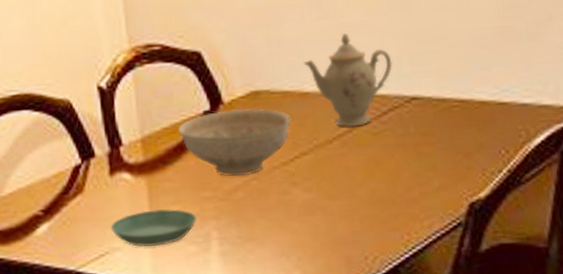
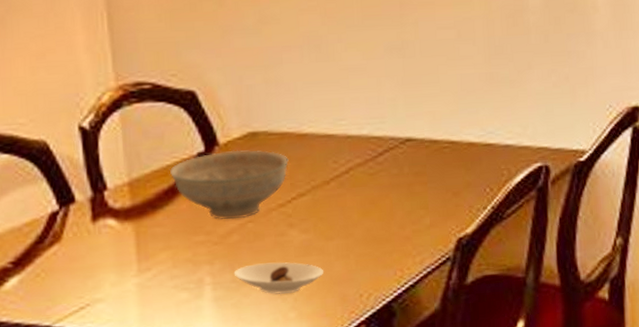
saucer: present [110,208,197,247] -> none [92,255,189,296]
saucer: none [239,220,328,253] -> present [233,262,324,295]
teapot: present [303,32,393,127] -> none [302,75,388,168]

